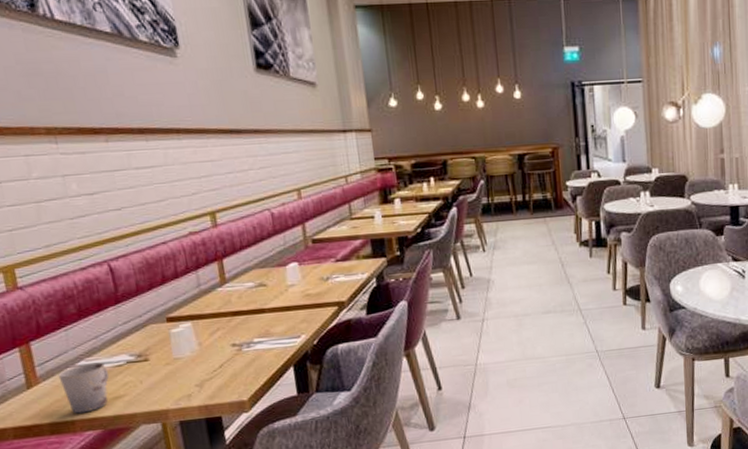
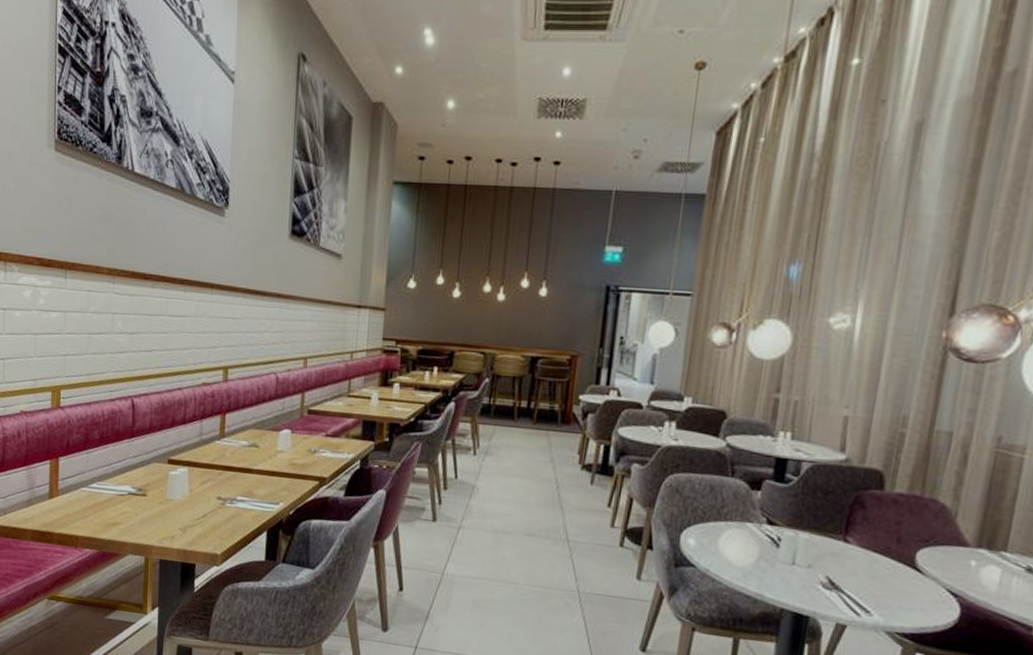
cup: present [58,362,110,414] -> none [74,487,113,532]

